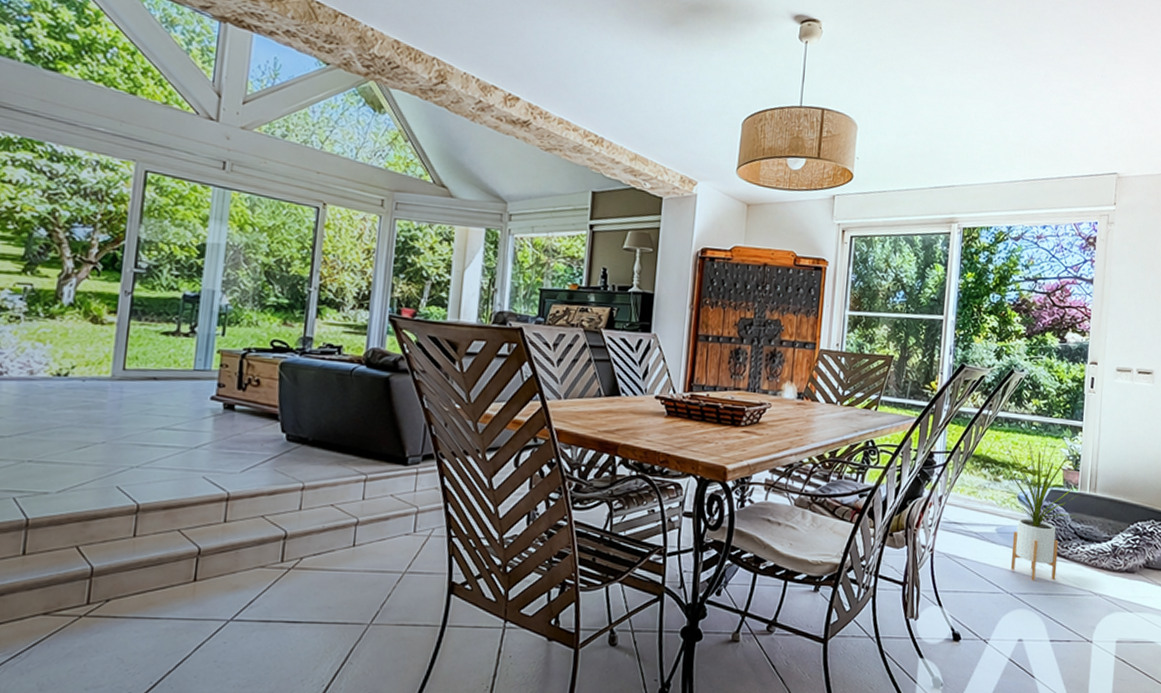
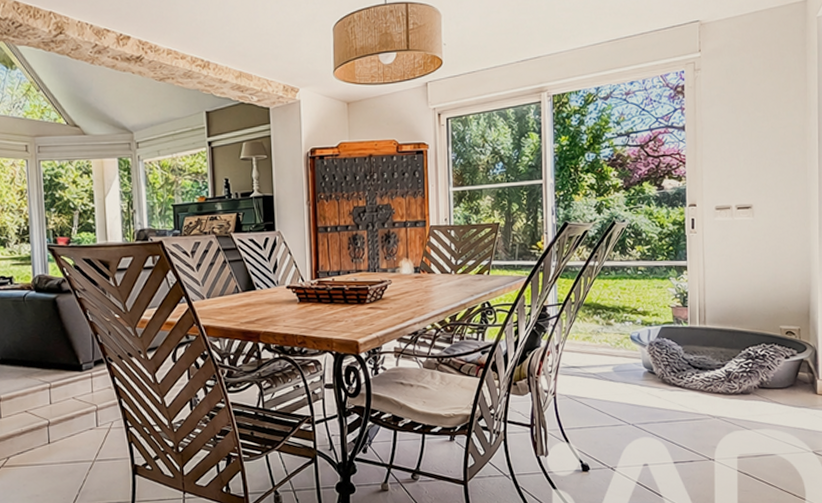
house plant: present [1006,440,1081,581] -> none [616,284,690,411]

